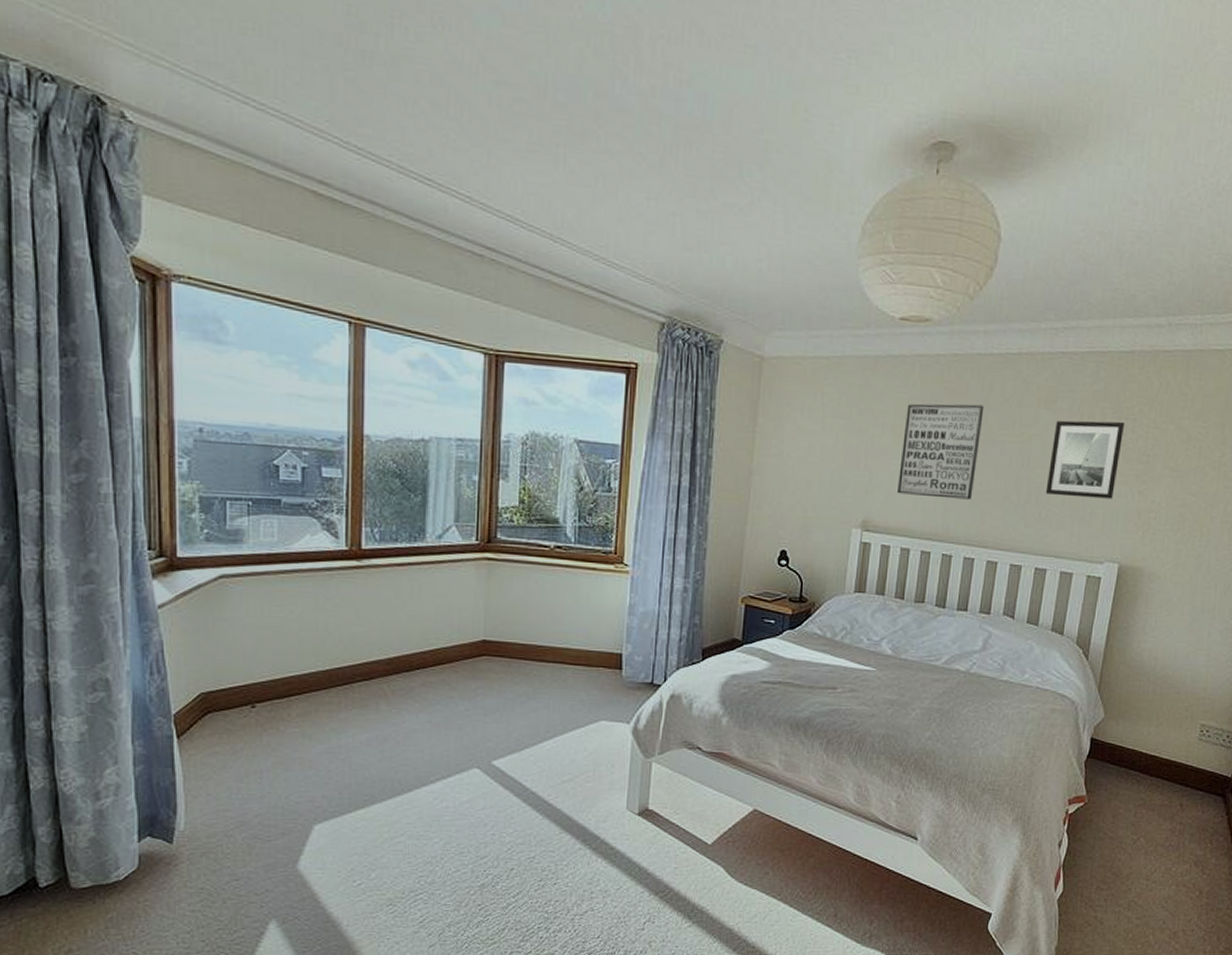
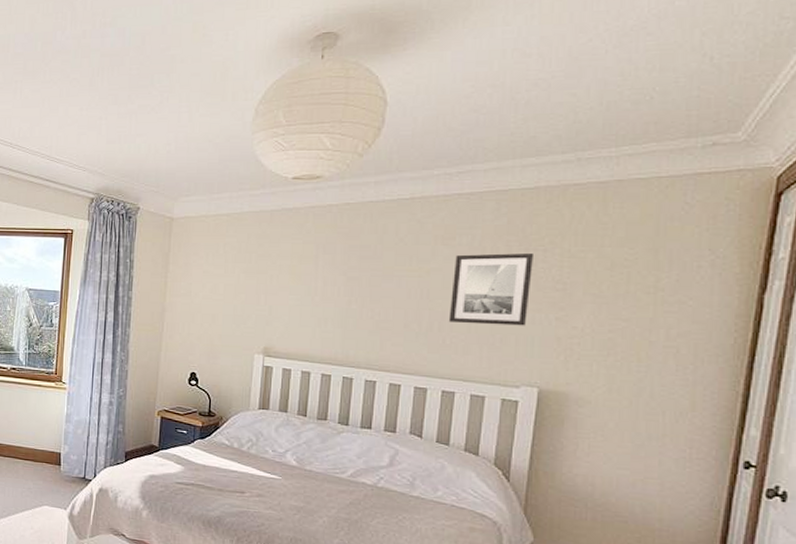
wall art: present [897,403,984,500] -> none [296,245,379,328]

